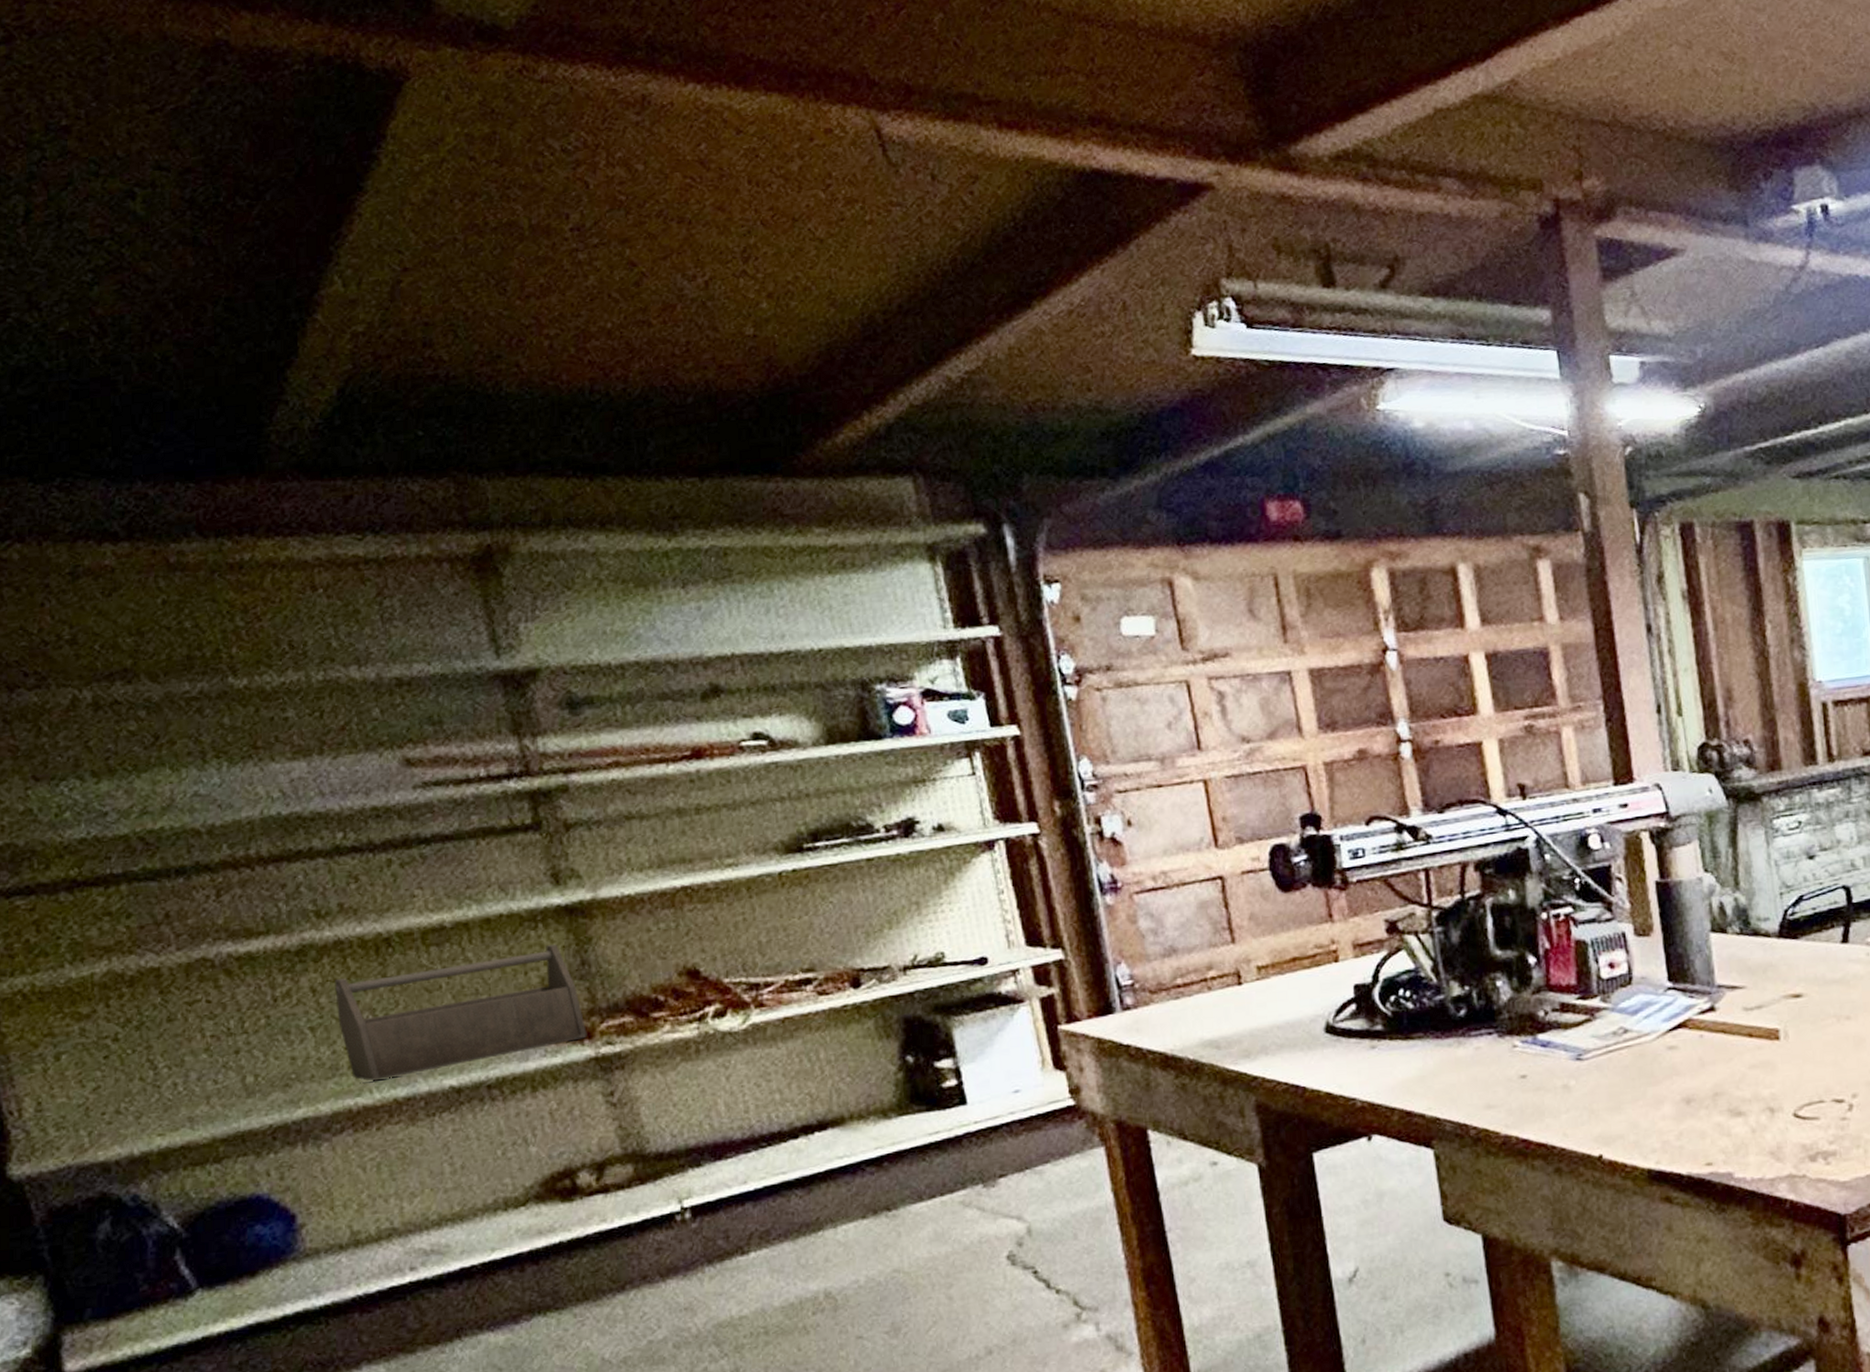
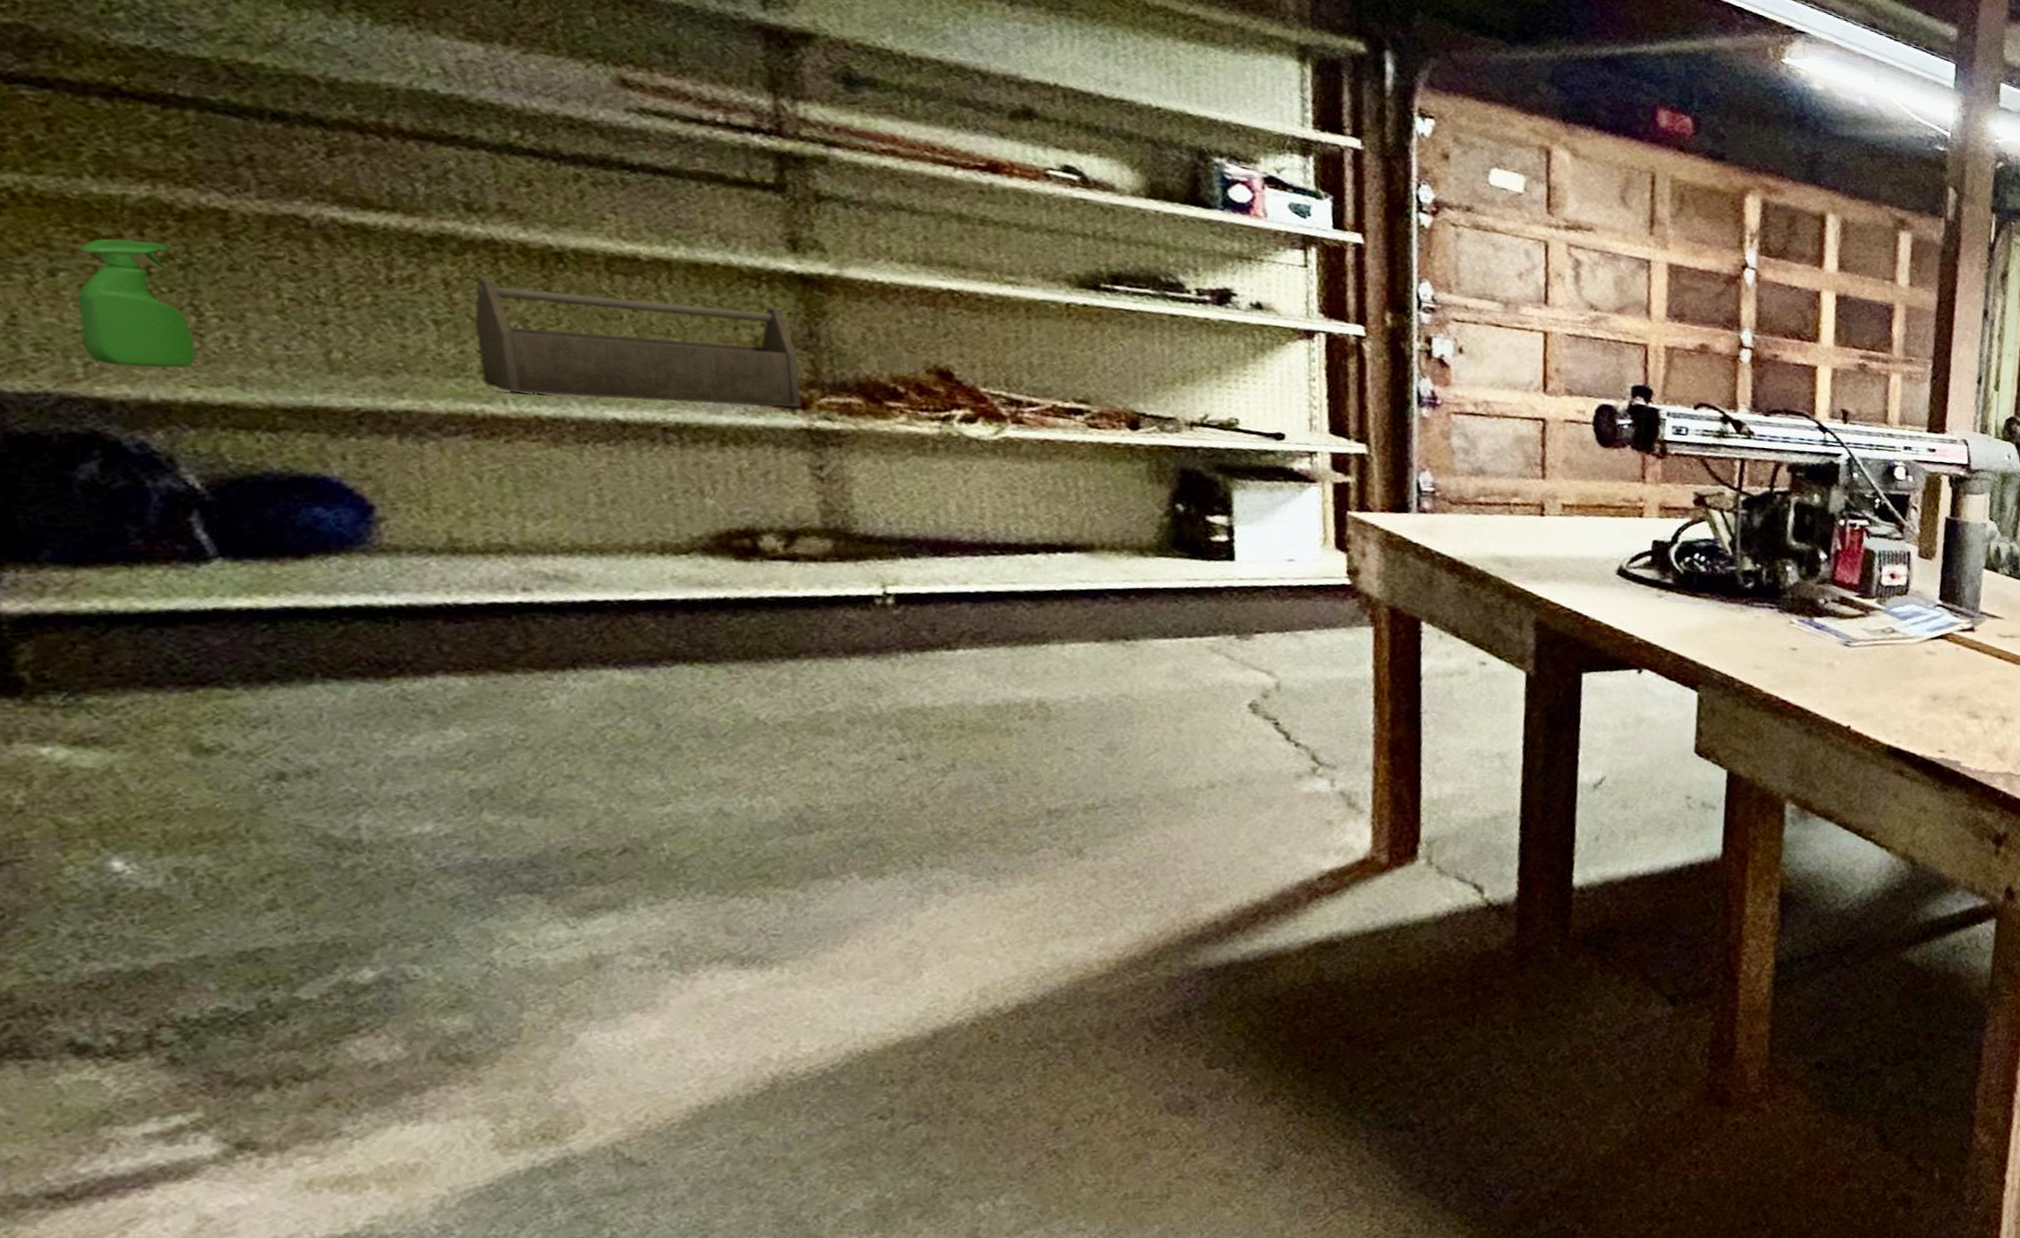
spray bottle: none [70,1010,158,1130] -> present [77,238,197,369]

